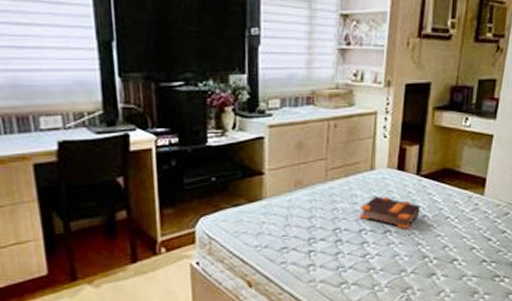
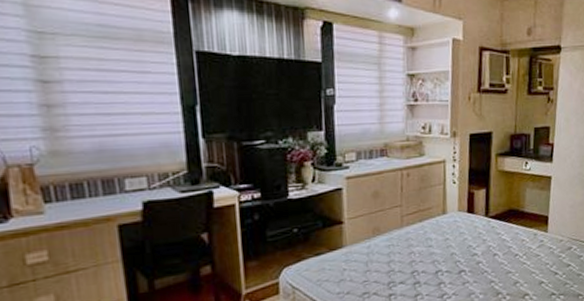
bible: present [359,196,420,229] -> none [435,238,491,269]

